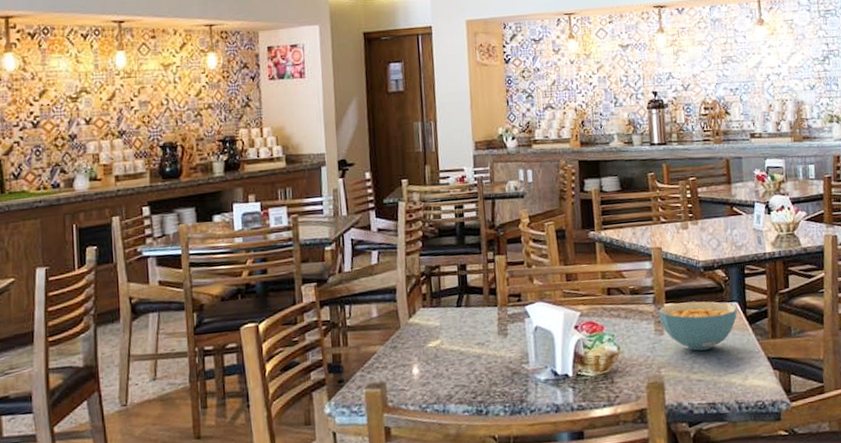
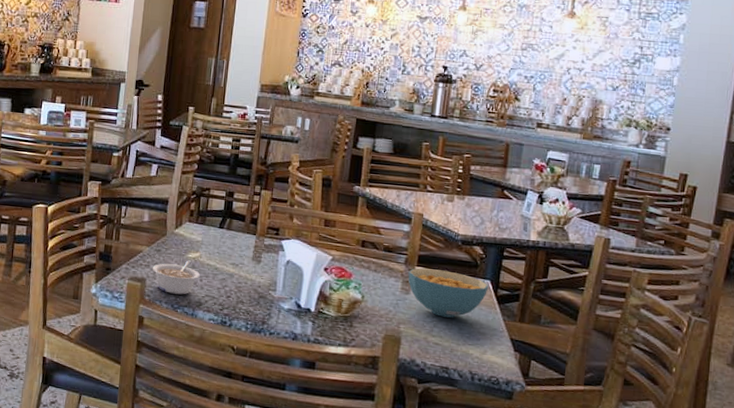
legume: none [390,350,446,393] -> present [152,260,201,295]

